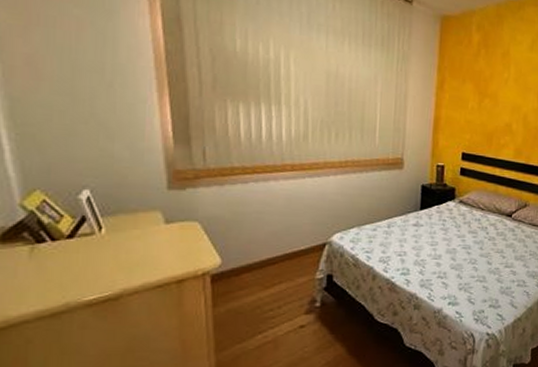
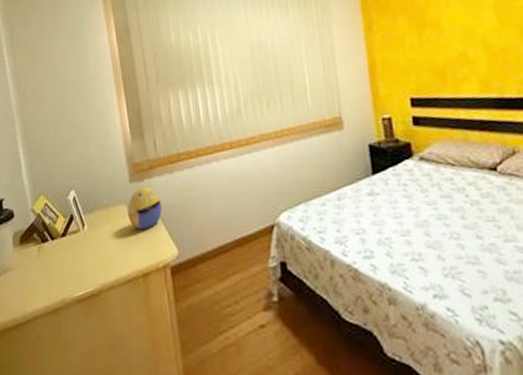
decorative egg: none [163,196,207,238] -> present [128,187,163,230]

